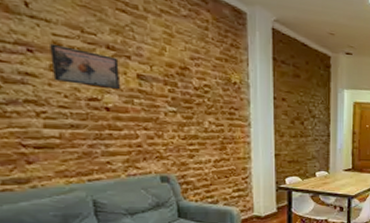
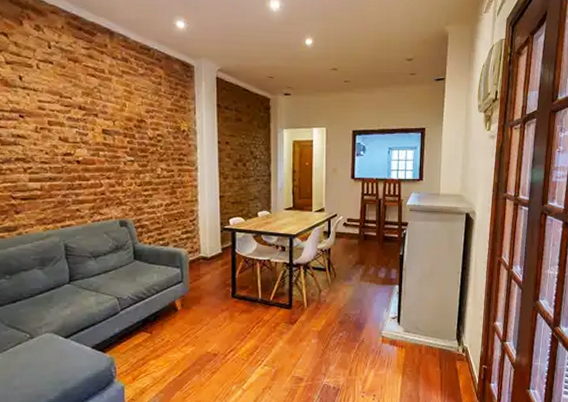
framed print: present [50,43,121,90] -> none [36,109,90,145]

